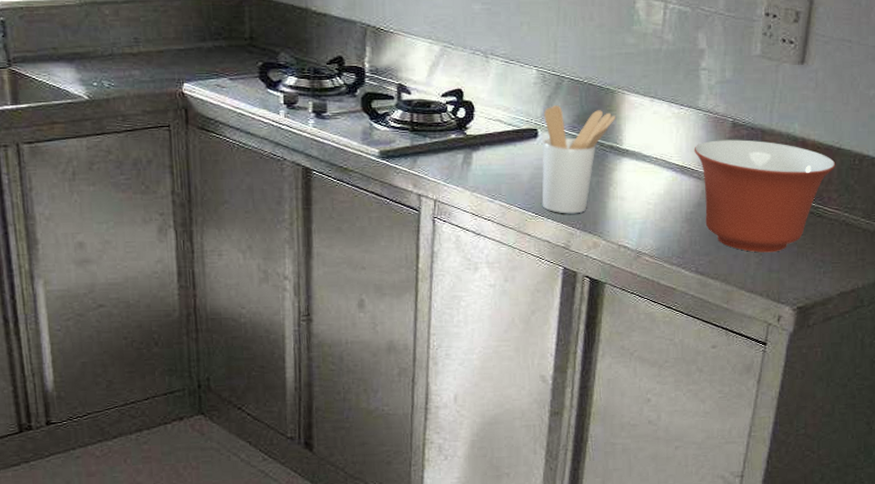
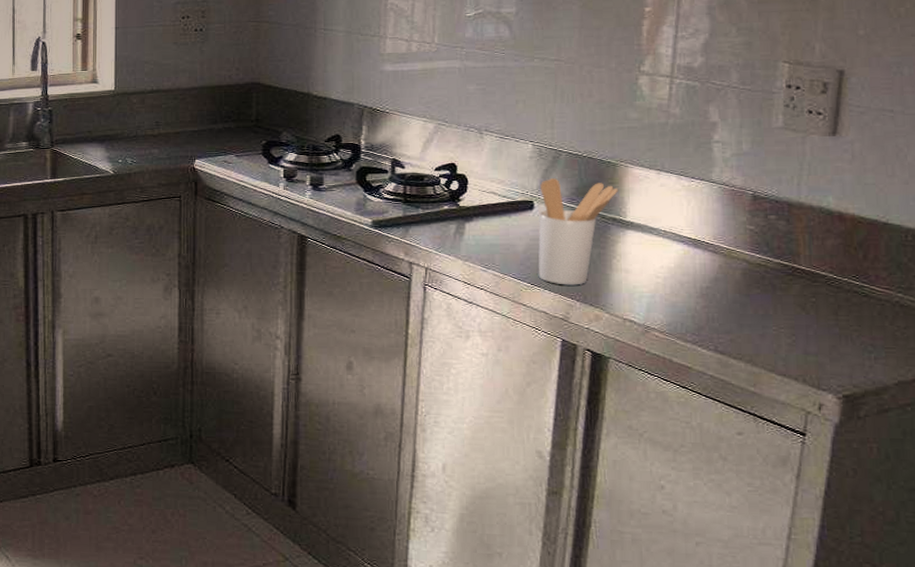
mixing bowl: present [694,139,836,253] -> none [708,213,883,333]

